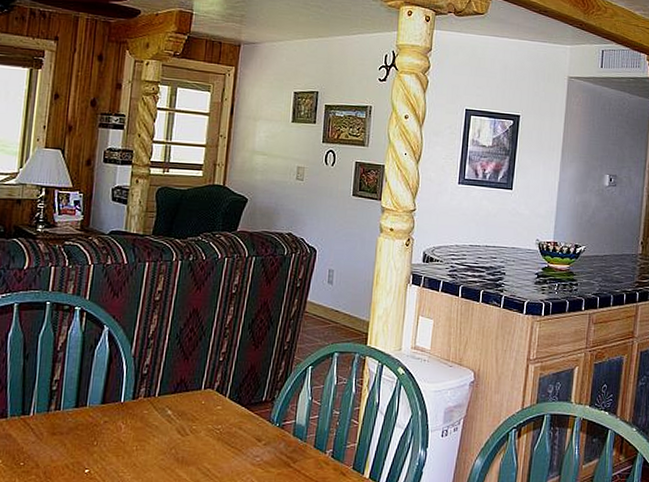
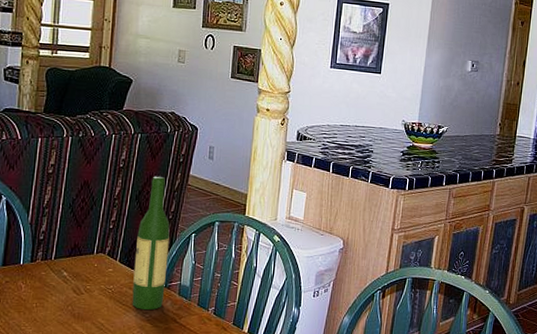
wine bottle: none [241,302,285,452] -> present [132,176,170,310]

